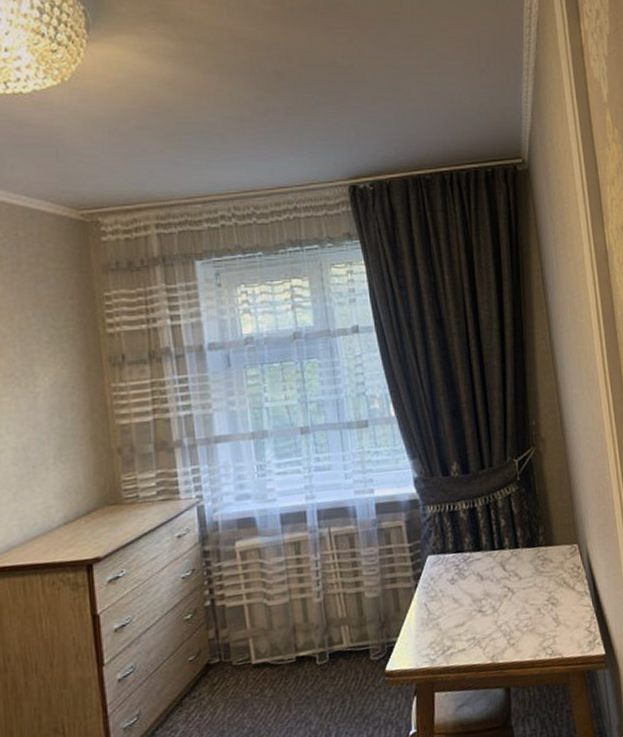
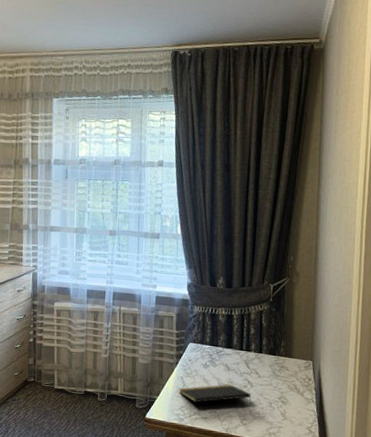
notepad: none [423,597,516,634] -> present [179,384,252,405]

